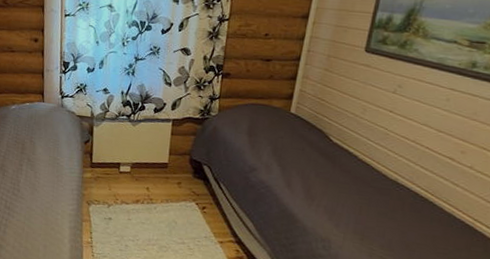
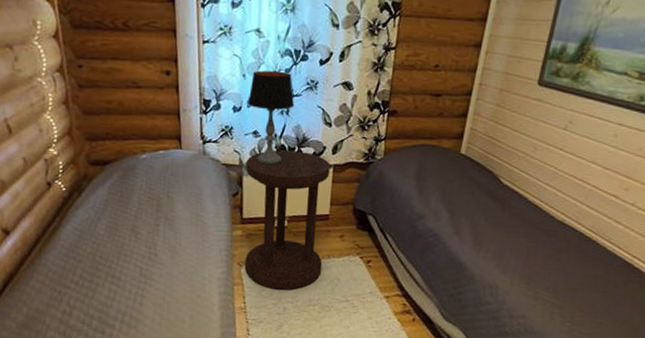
side table: none [92,105,170,229] -> present [244,150,330,290]
table lamp: none [100,38,140,118] -> present [248,70,295,165]

